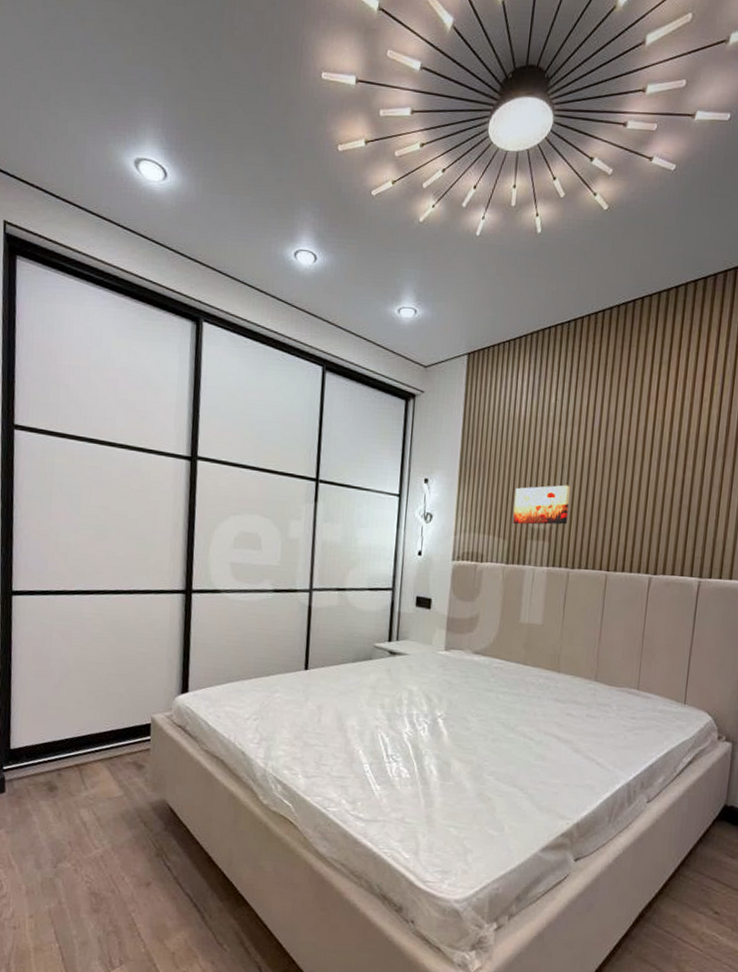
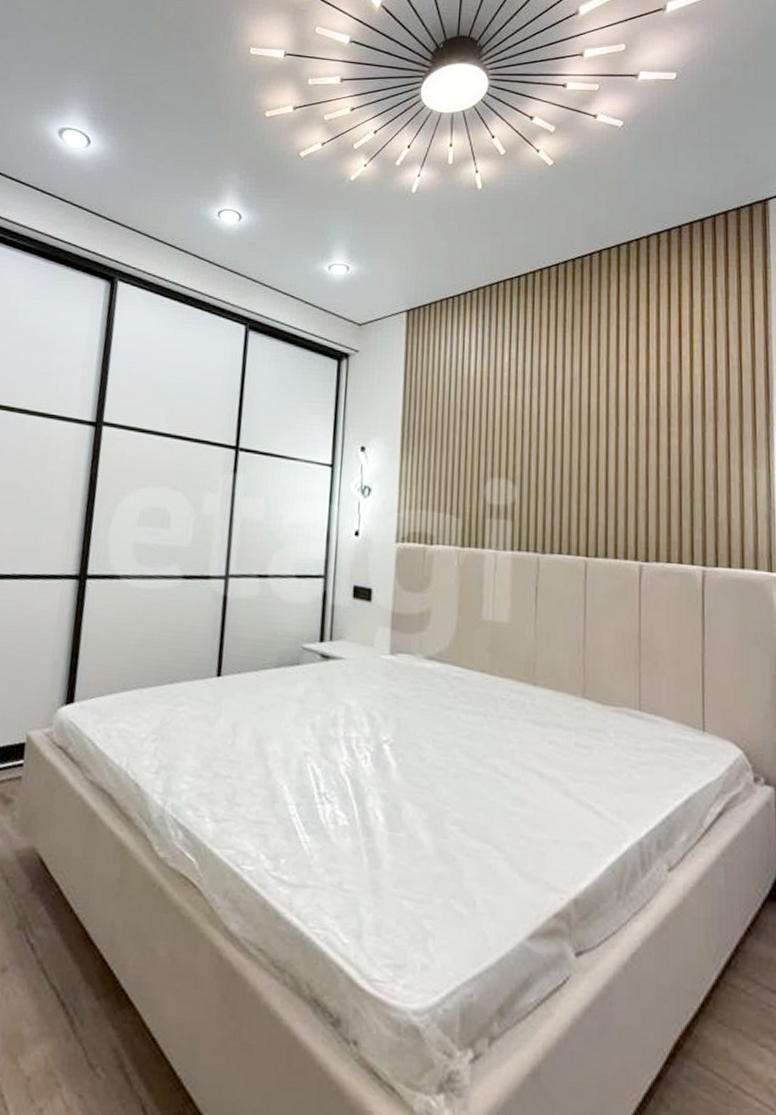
wall art: present [512,485,570,525] -> none [466,454,533,501]

